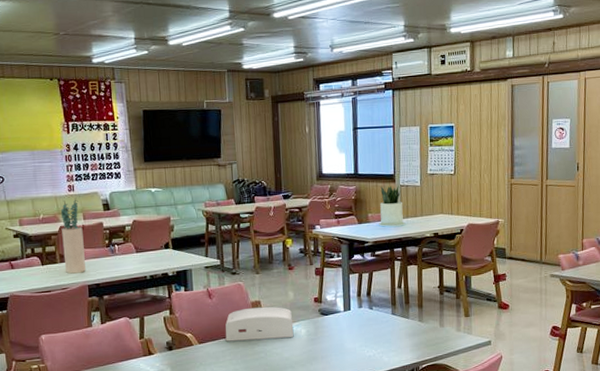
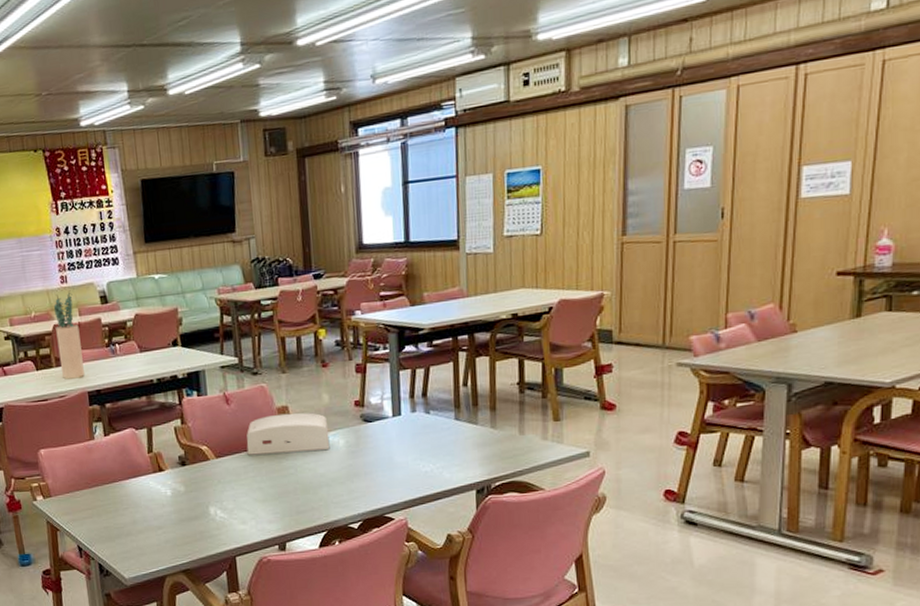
planter: present [378,185,406,228] -> none [436,254,473,309]

